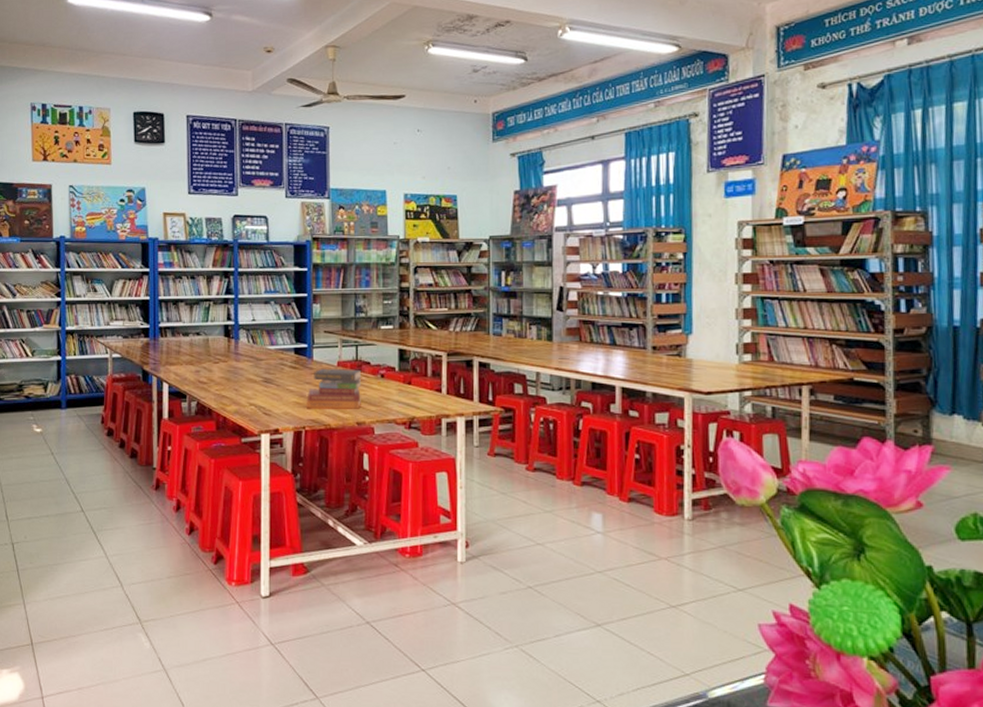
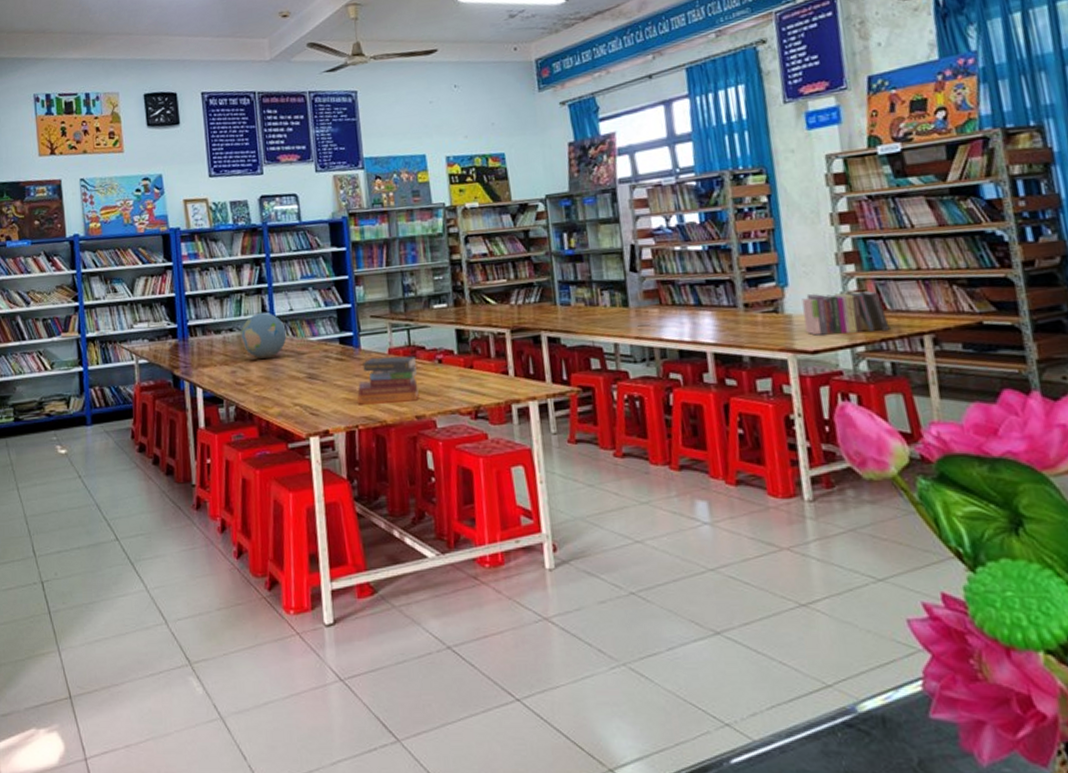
globe: none [207,320,248,362] -> present [241,312,287,360]
books: none [702,342,775,380] -> present [802,291,890,336]

